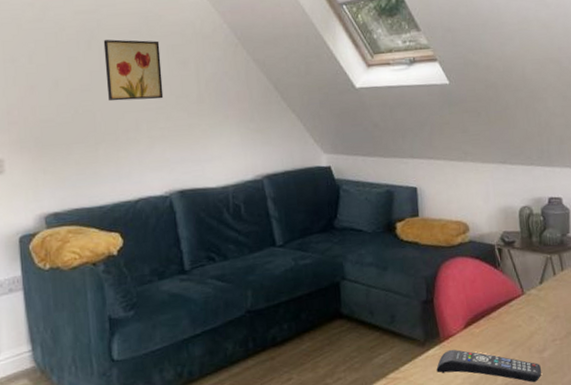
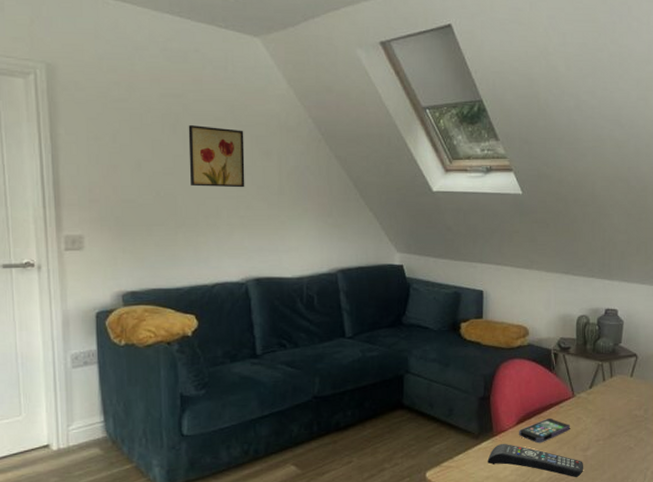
smartphone: none [467,318,523,347] -> present [518,417,571,444]

